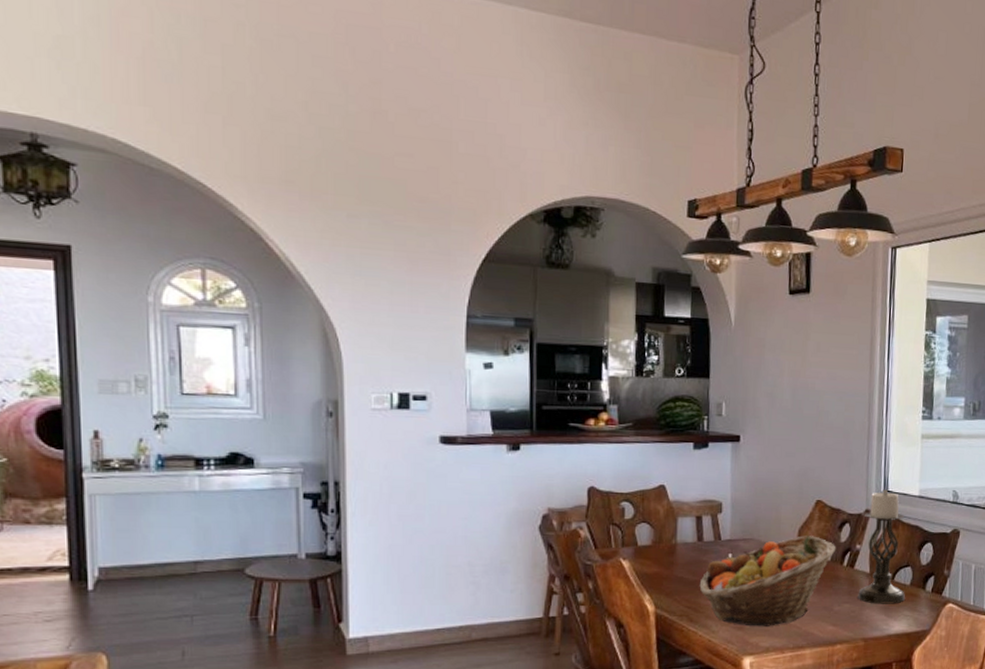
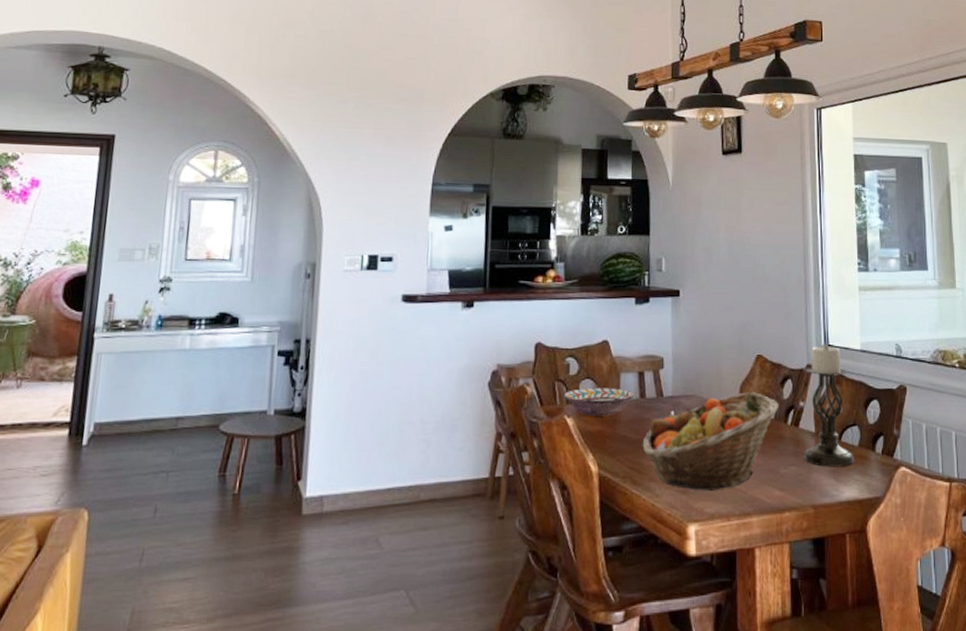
decorative bowl: none [618,531,692,559] -> present [563,387,635,417]

